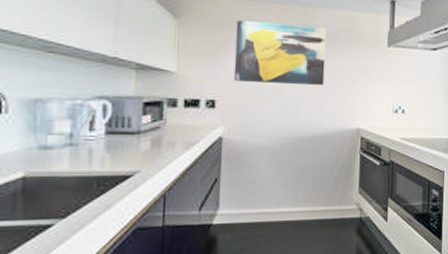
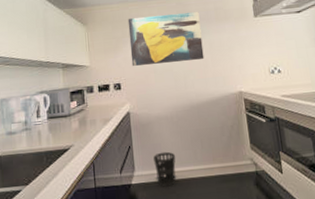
wastebasket: none [244,188,273,230] -> present [153,151,176,187]

